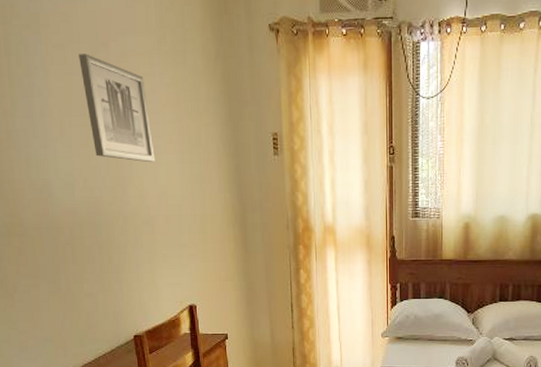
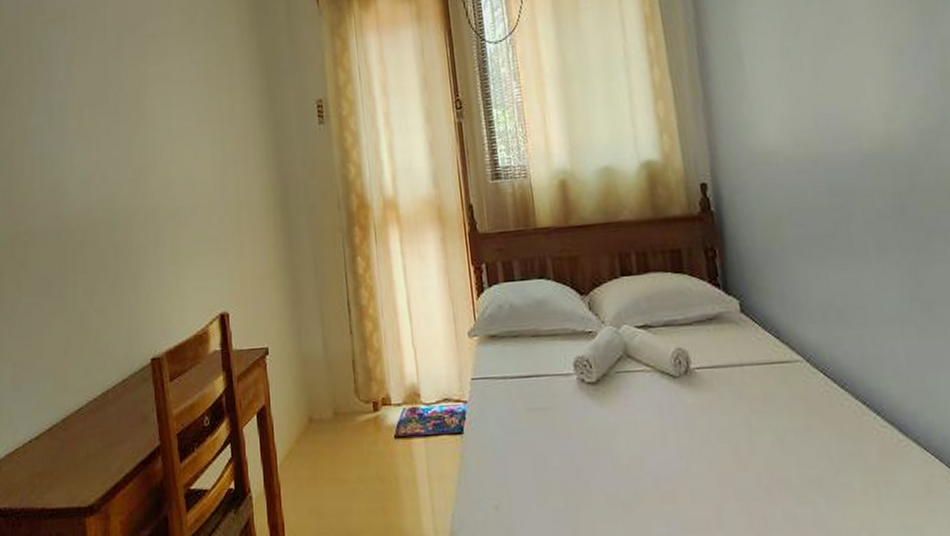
wall art: present [79,54,156,163] -> none [104,40,183,148]

